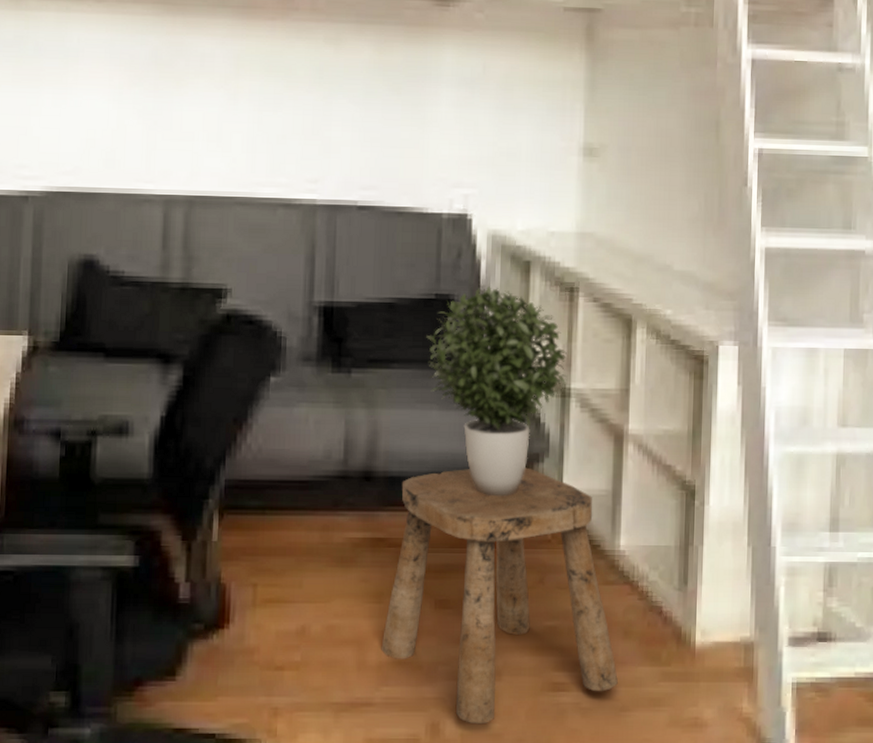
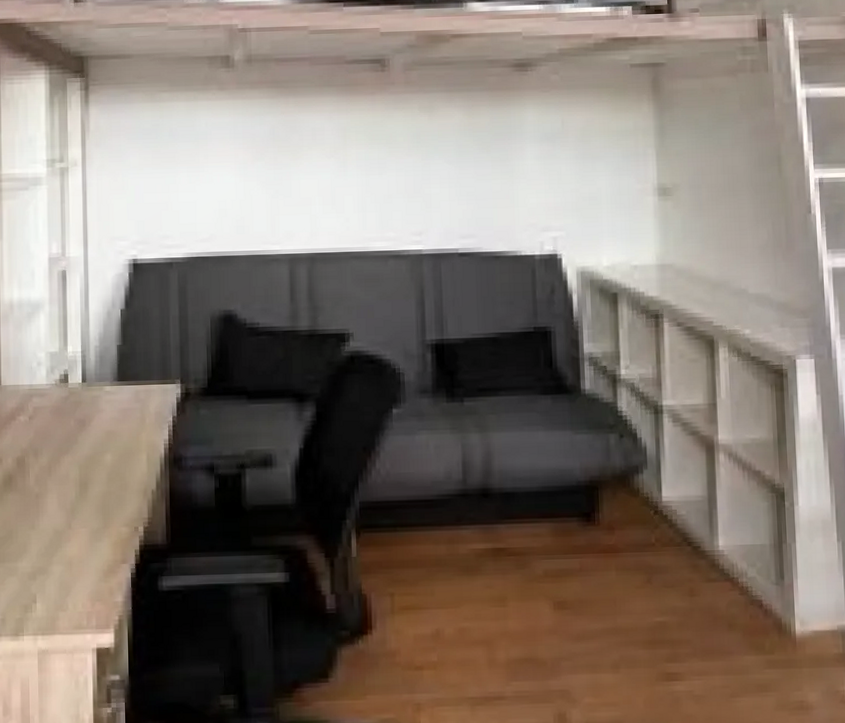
stool: present [381,467,618,725] -> none [508,479,726,713]
potted plant: present [426,286,567,497] -> none [528,318,658,506]

